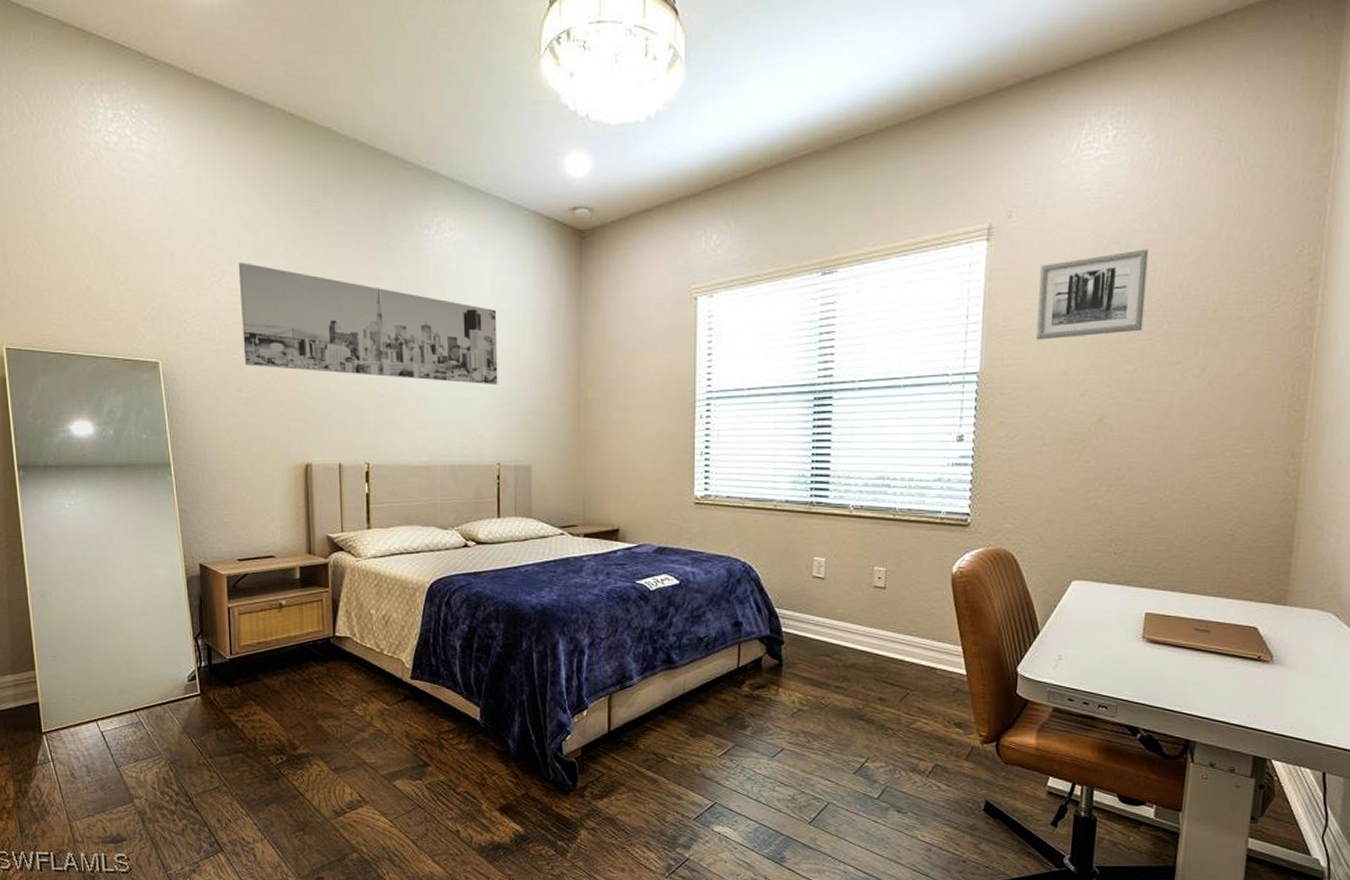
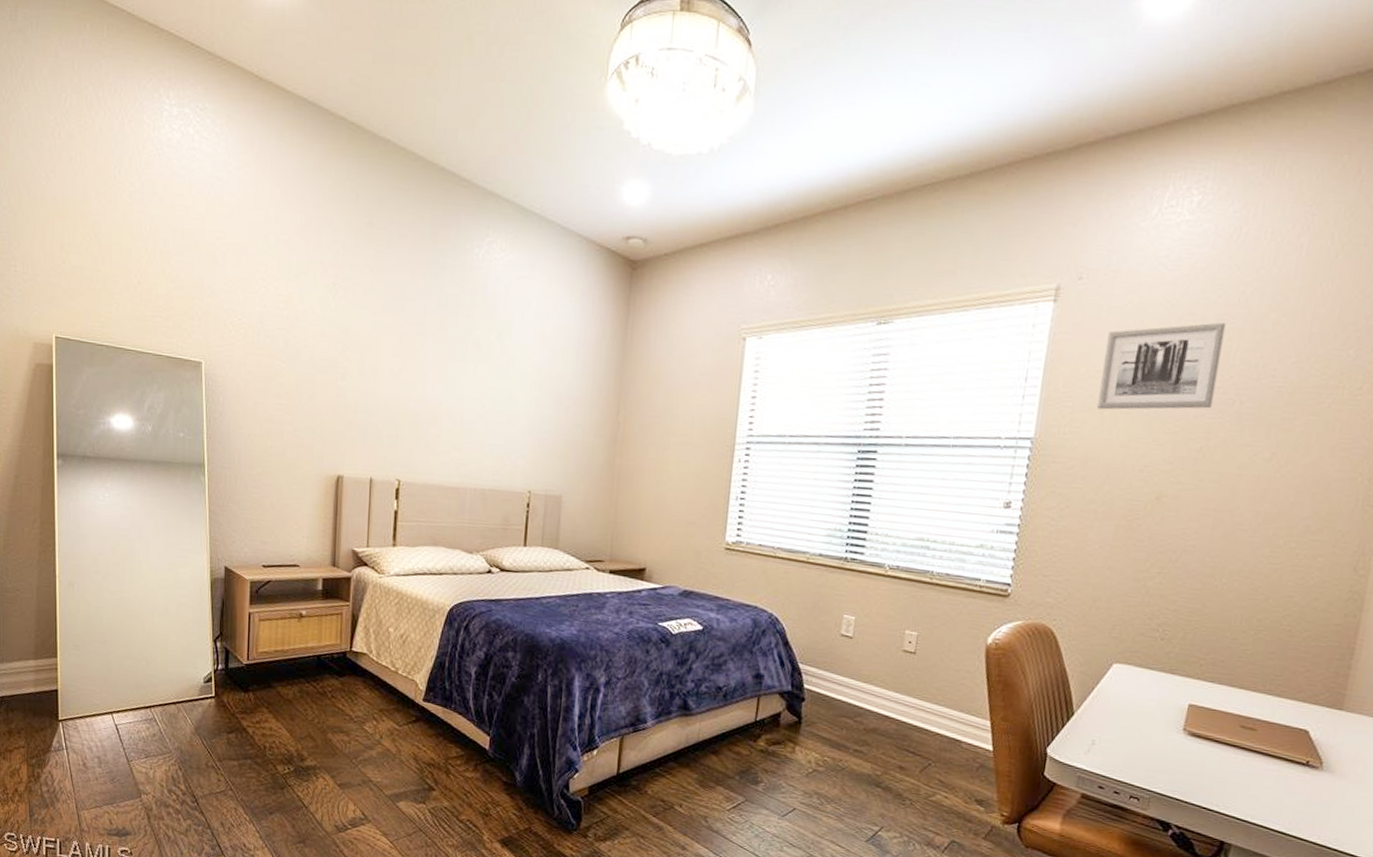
wall art: present [238,262,498,384] -> none [285,268,541,411]

